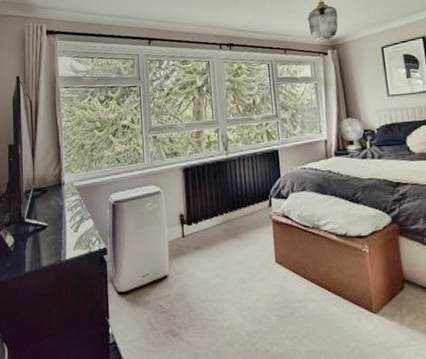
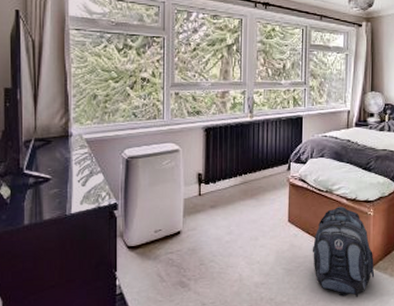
backpack: none [305,244,381,349] -> present [312,207,375,297]

